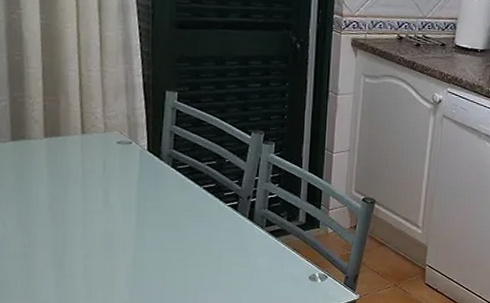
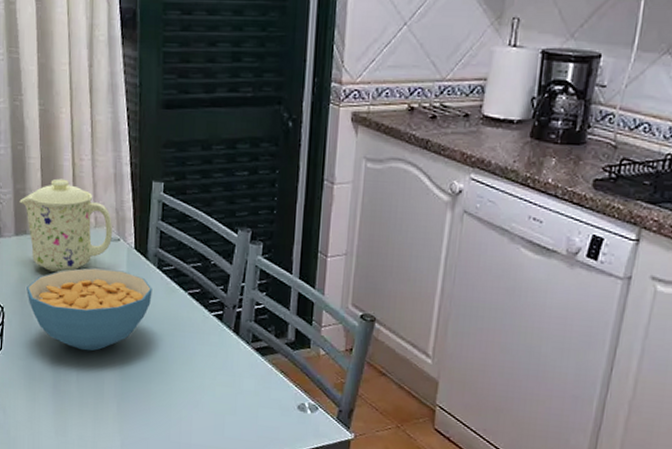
mug: none [17,87,123,174] -> present [19,178,112,272]
cereal bowl: none [25,169,167,246] -> present [27,268,153,351]

